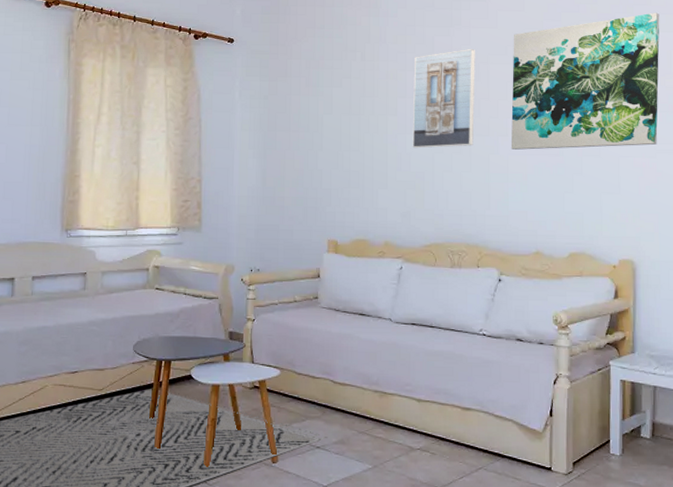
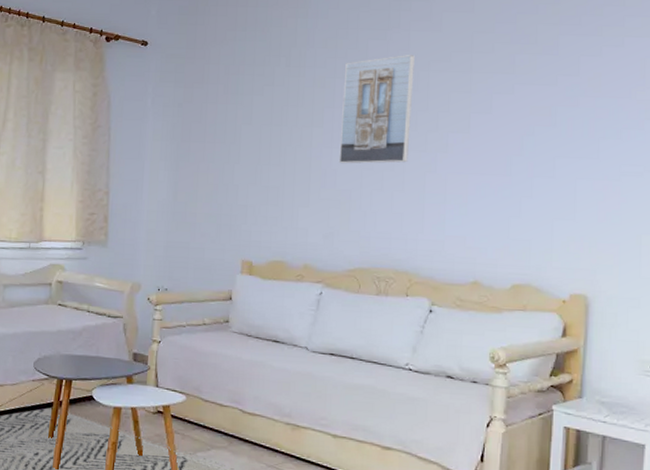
wall art: present [510,12,660,150] -> none [450,14,635,169]

